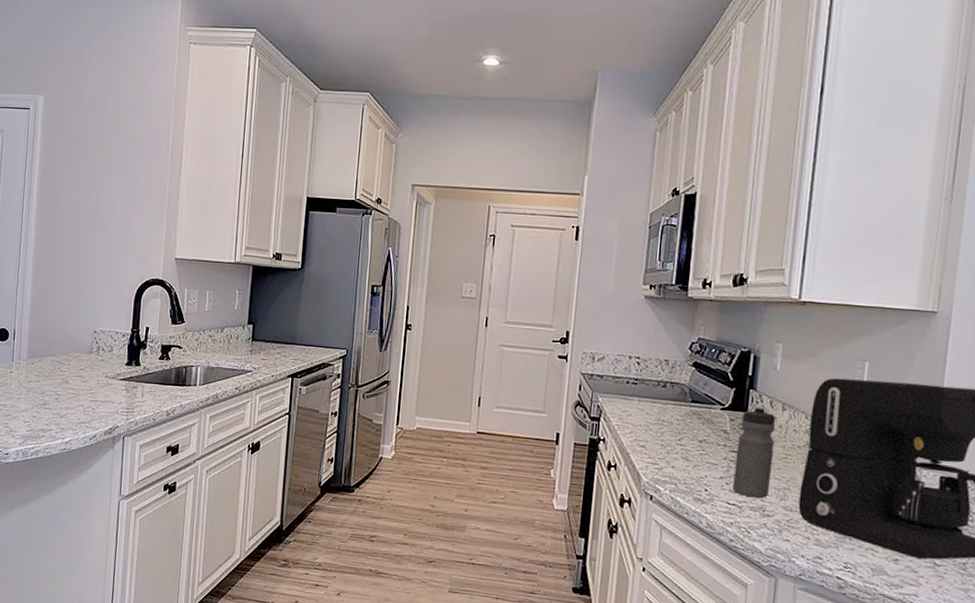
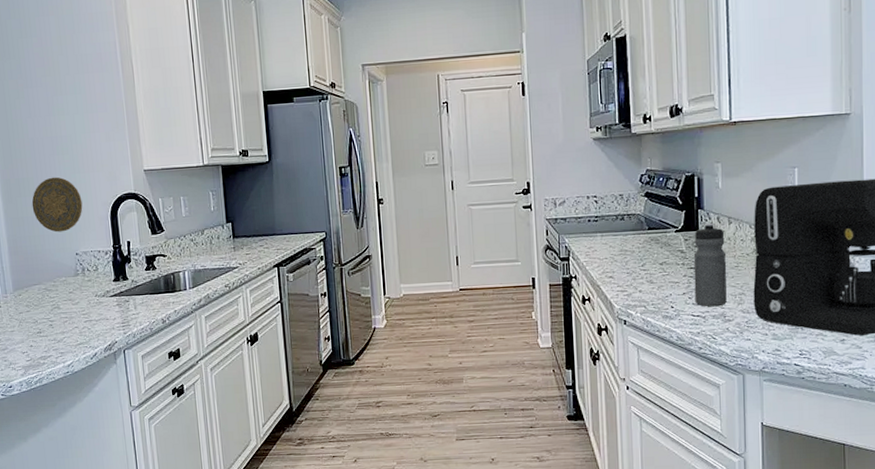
decorative plate: none [60,251,110,308] -> present [31,177,83,233]

